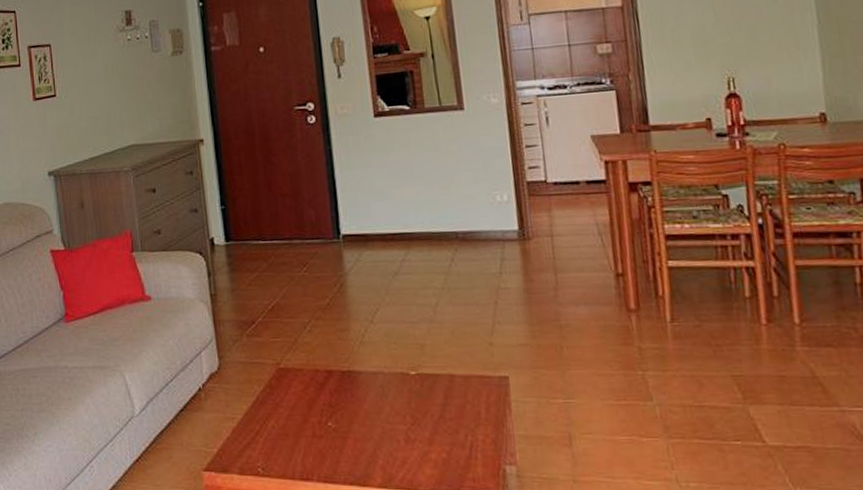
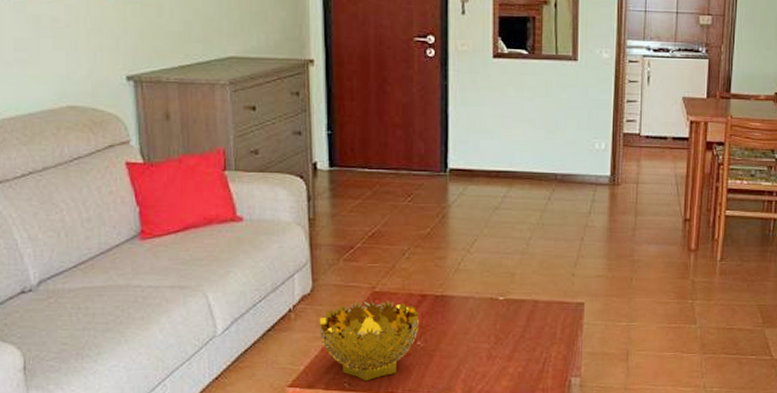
decorative bowl: none [228,376,328,466] -> present [319,299,419,382]

